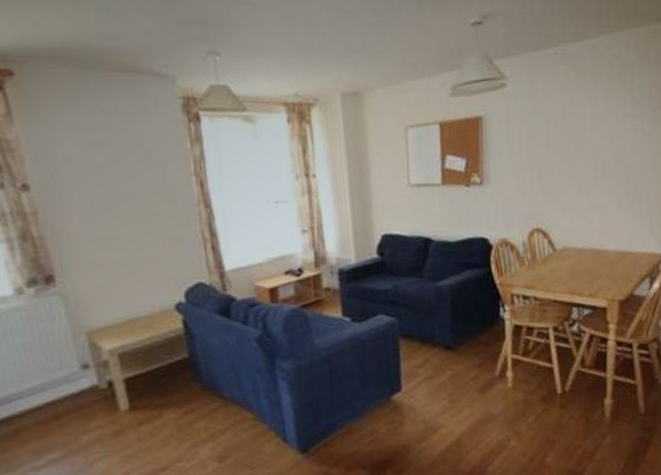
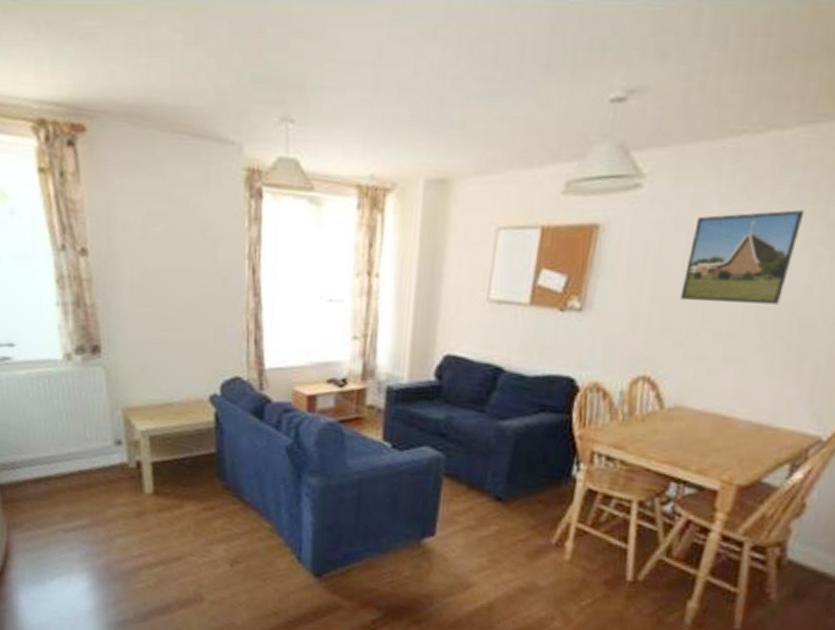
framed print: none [549,93,618,167] -> present [679,210,805,305]

